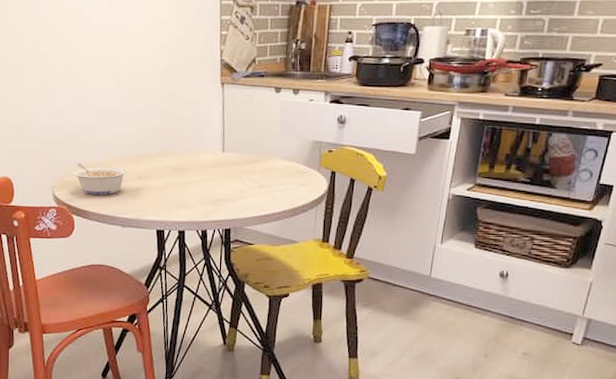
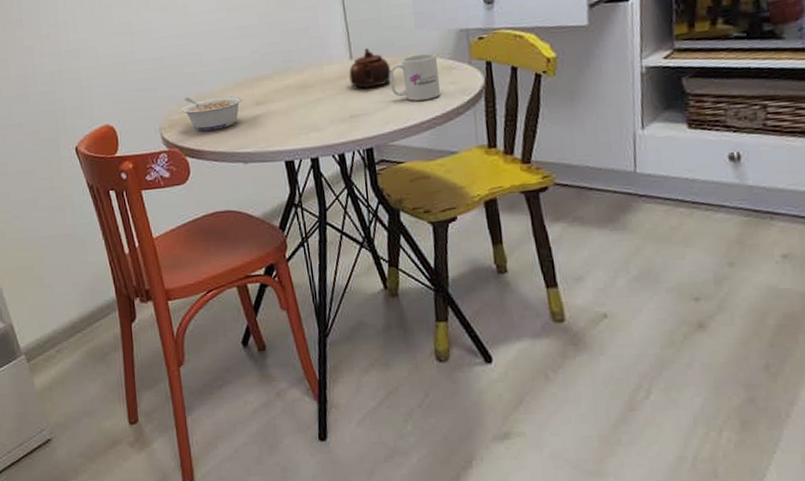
teapot: none [219,144,255,179] -> present [349,47,391,89]
mug: none [252,156,293,195] -> present [389,53,441,101]

